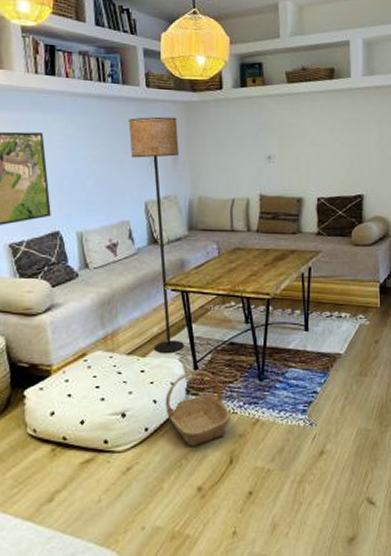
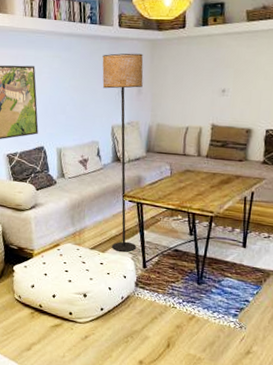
basket: present [165,371,230,447] -> none [117,269,171,329]

